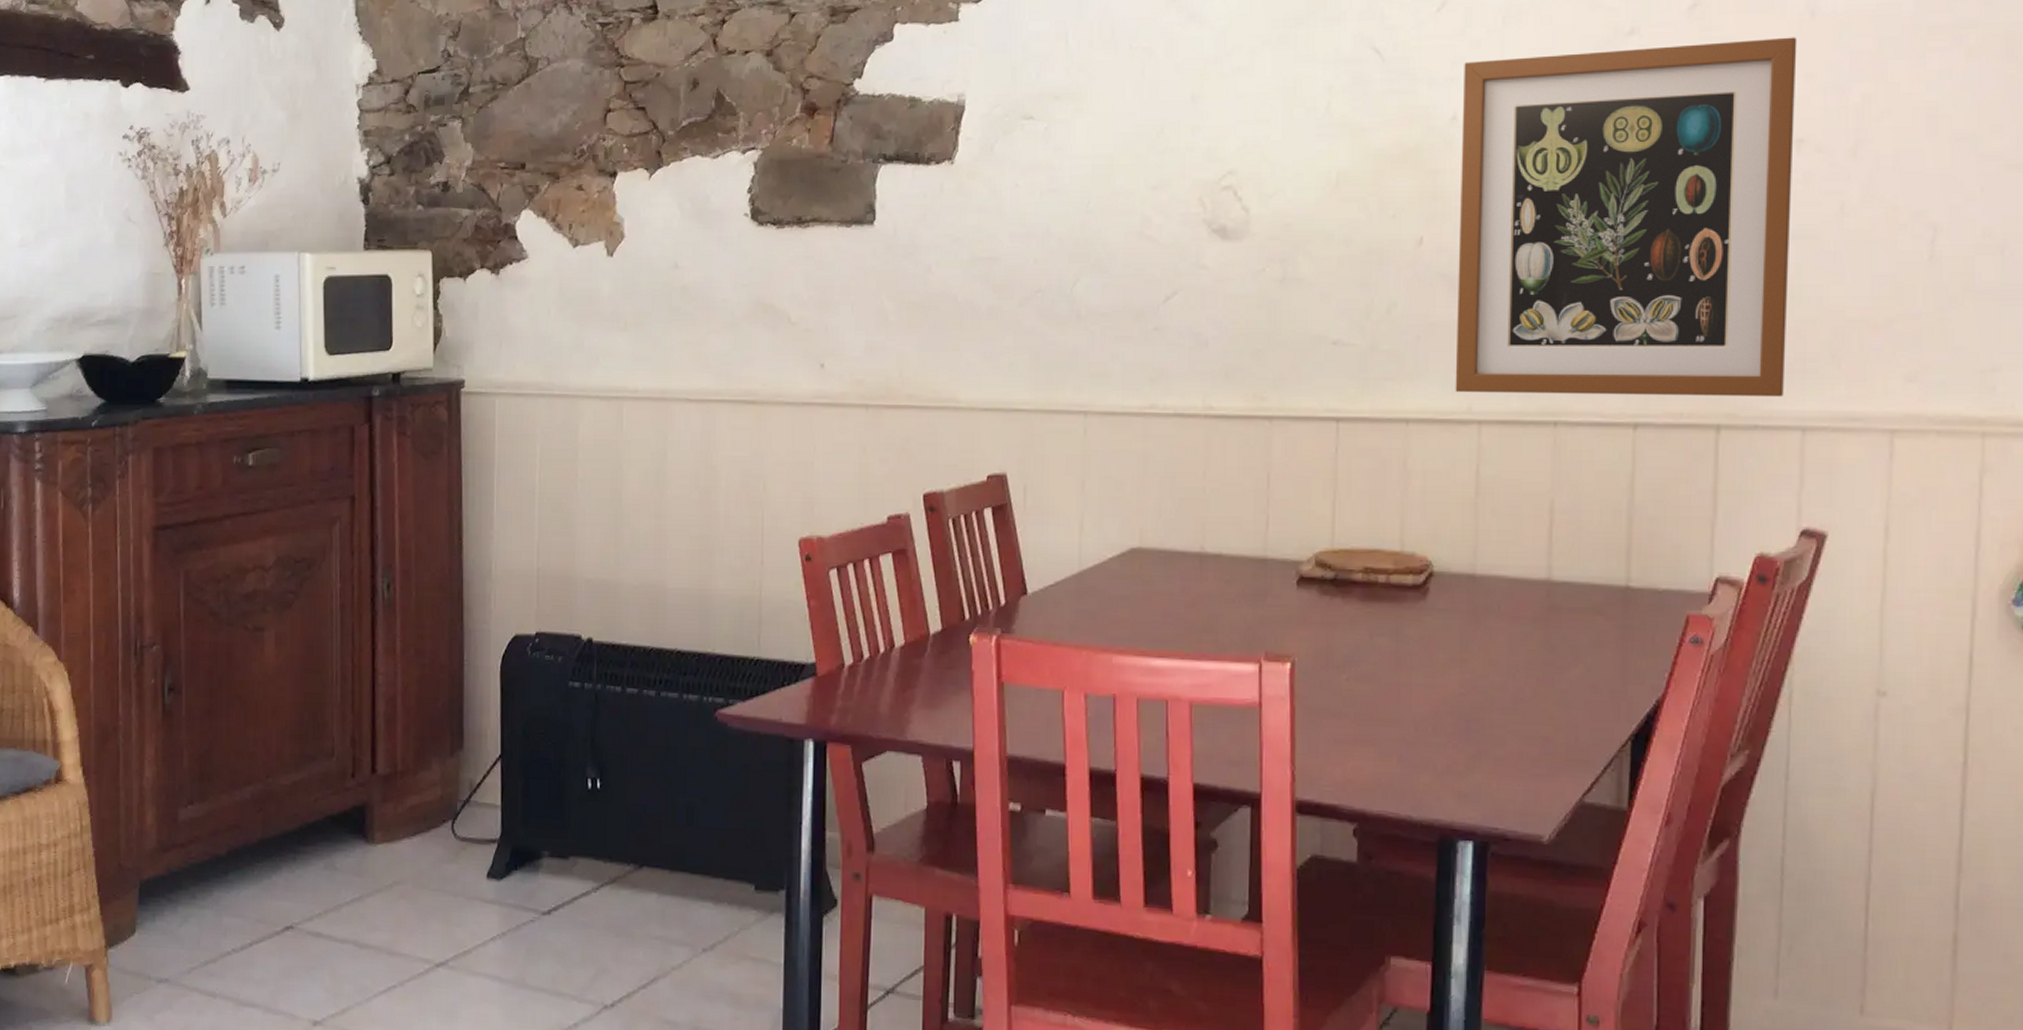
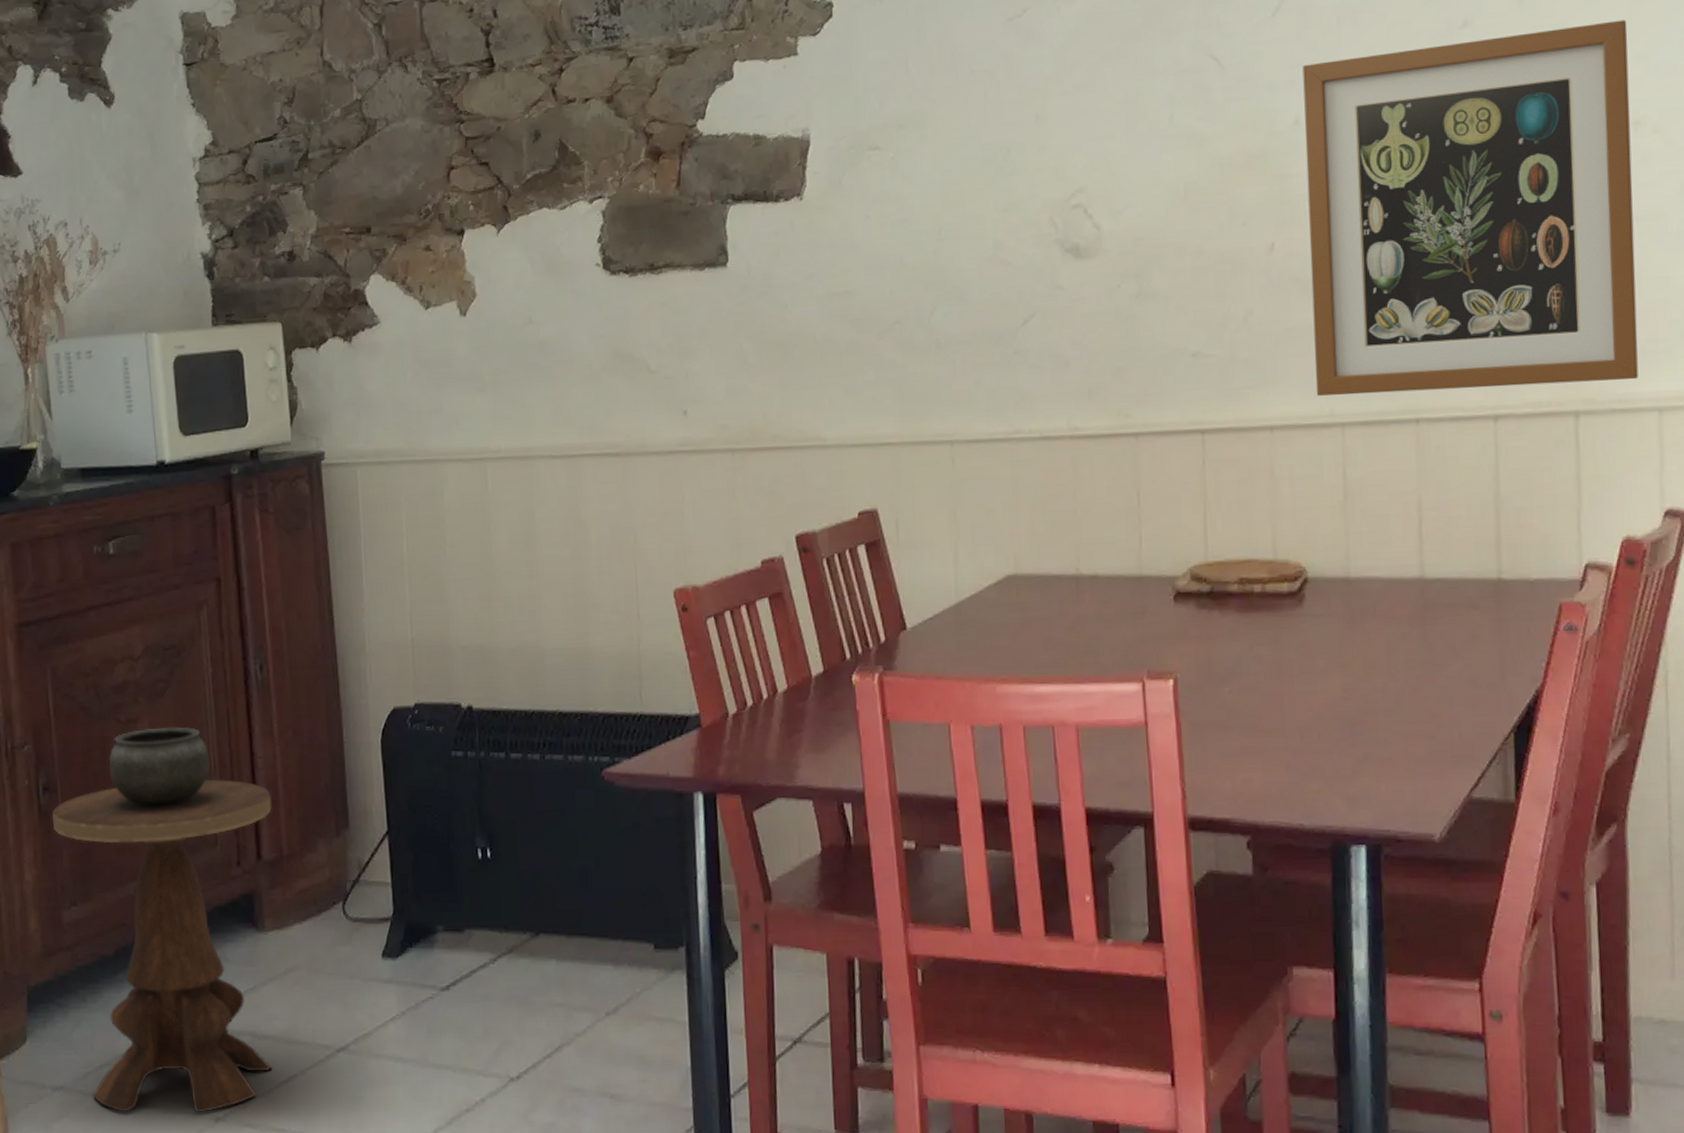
side table: none [176,637,390,1016] -> present [52,727,272,1113]

